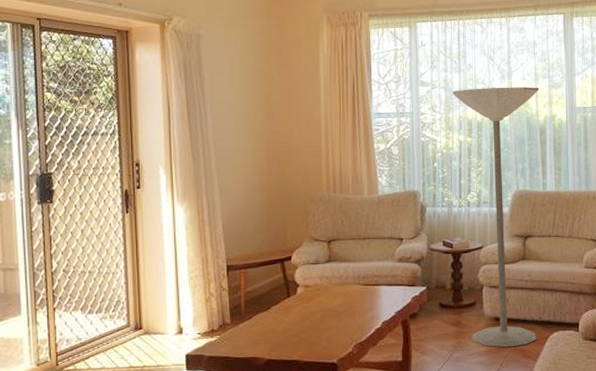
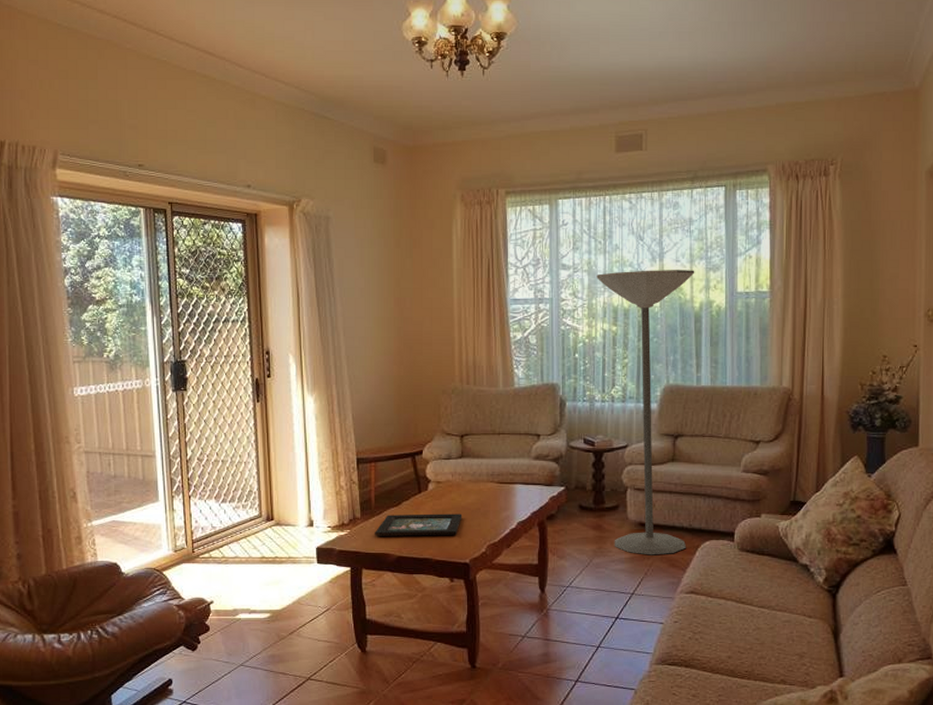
decorative tray: none [244,315,330,341] -> present [375,513,463,536]

